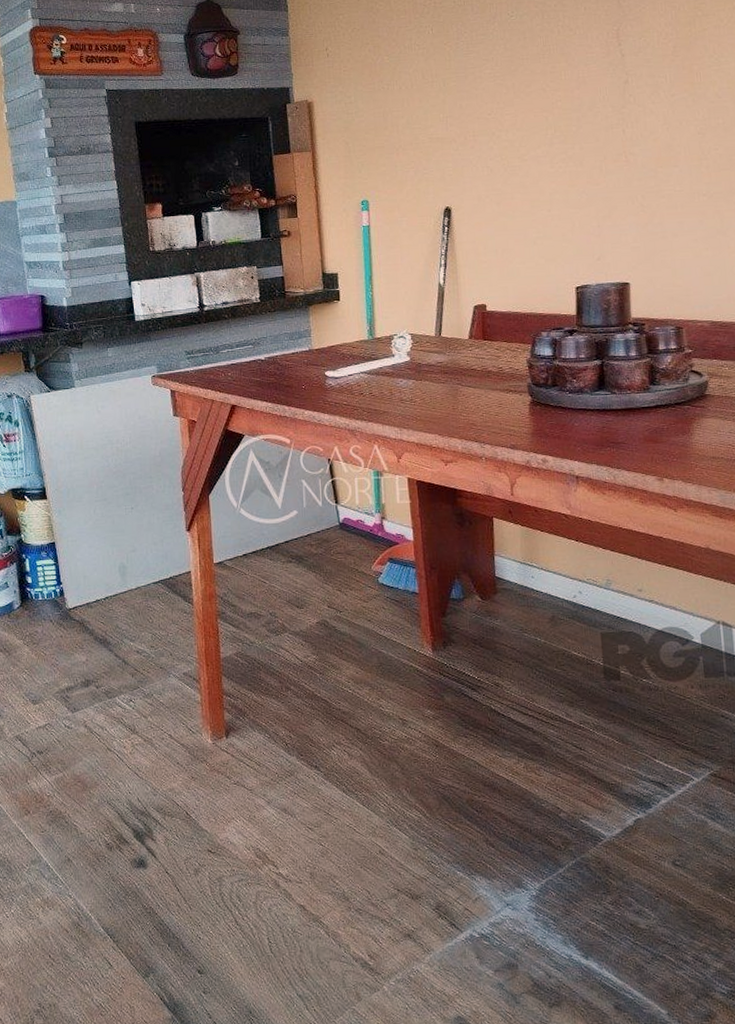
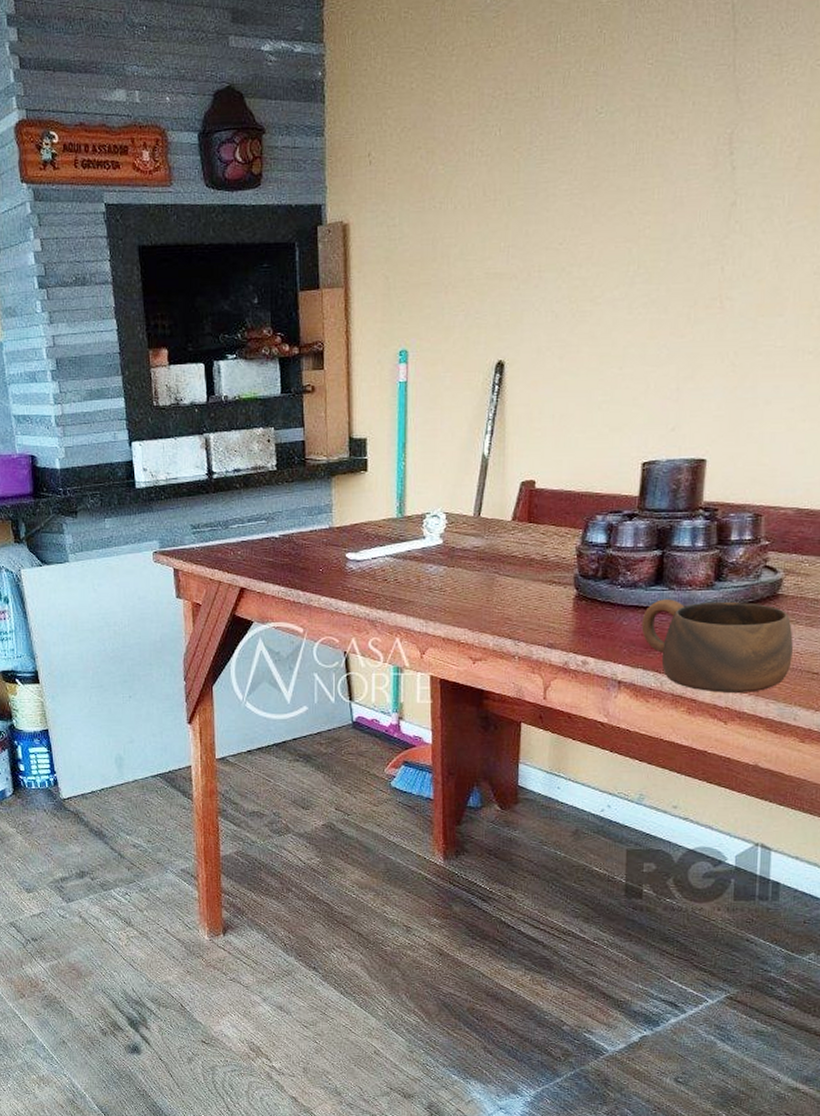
cup: none [591,402,726,483] -> present [641,599,793,693]

